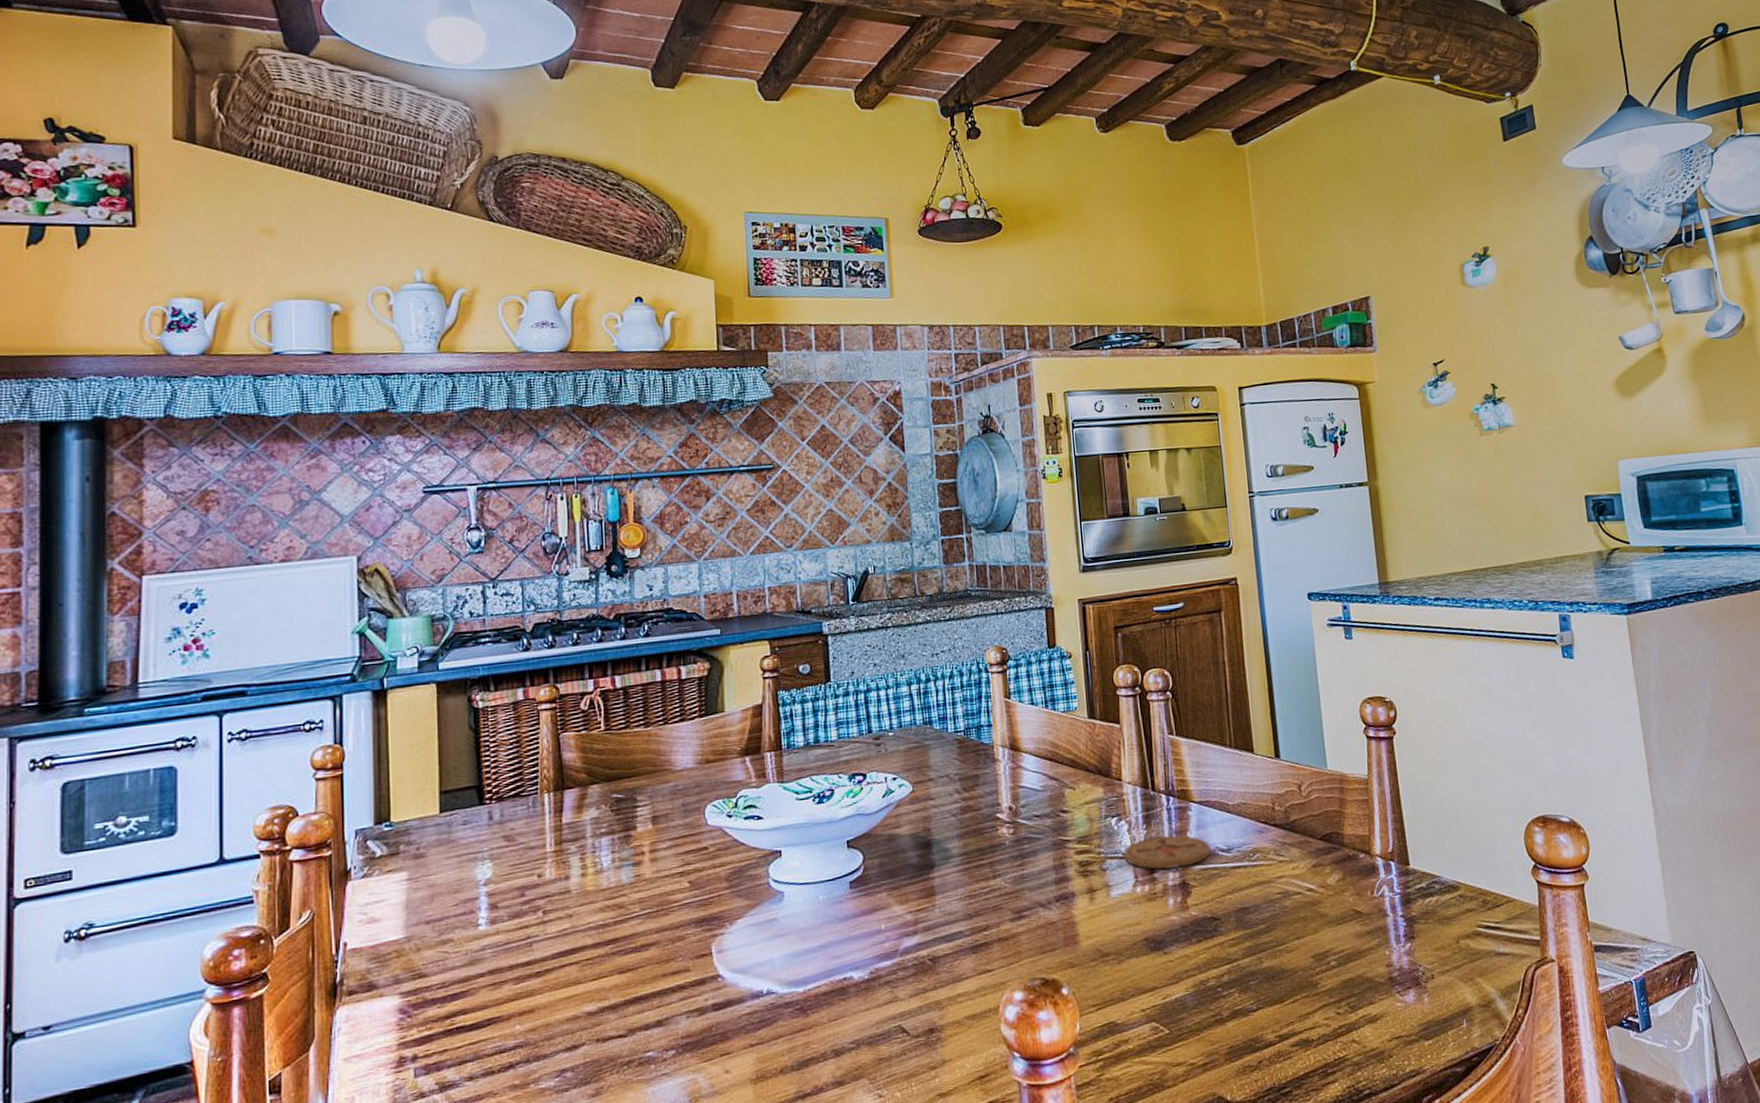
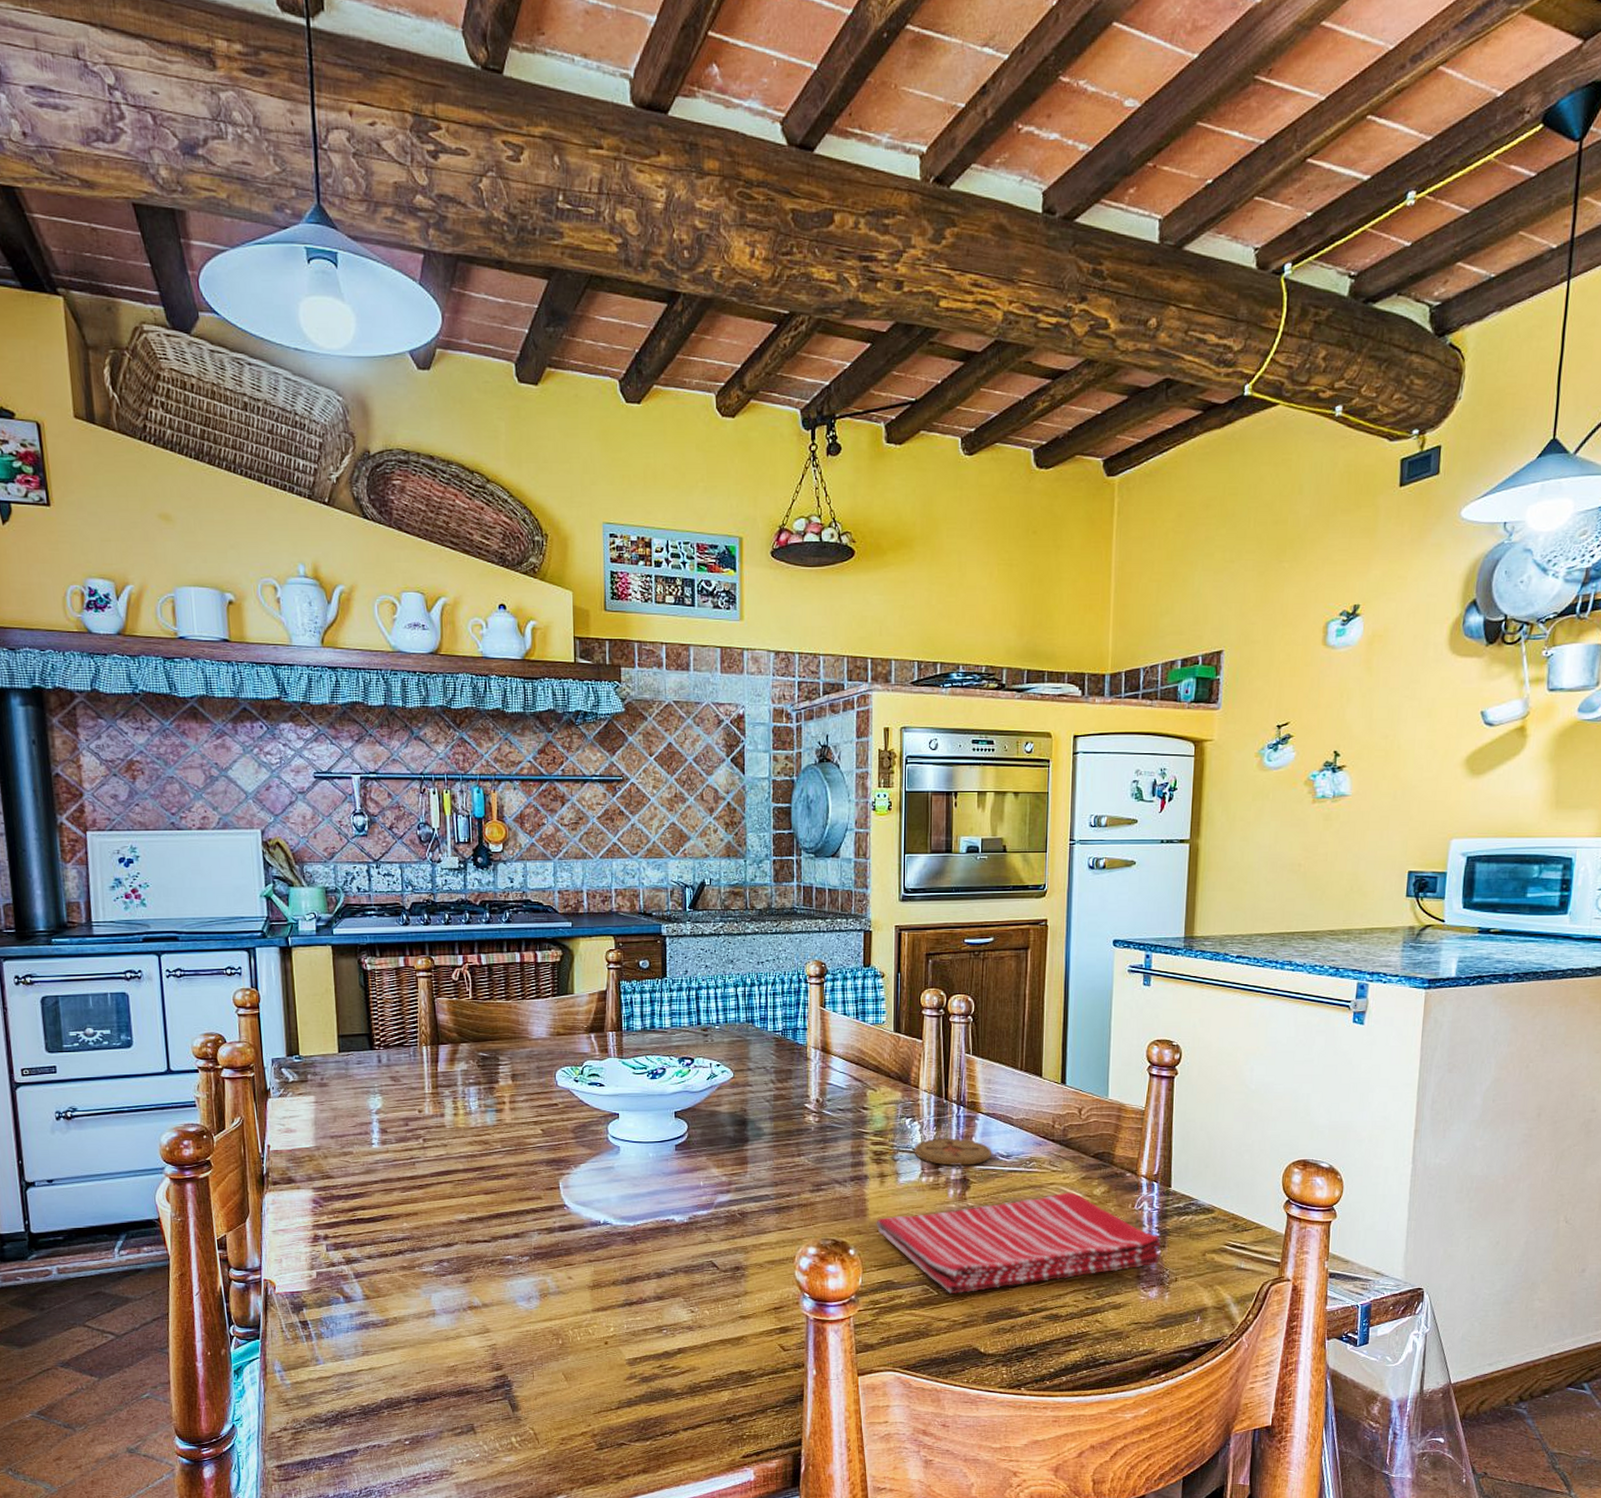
dish towel: none [1089,884,1411,1029] -> present [876,1192,1161,1293]

